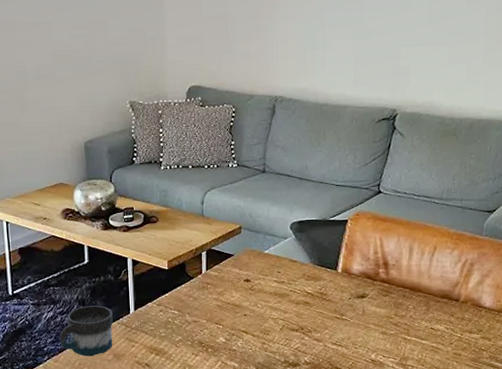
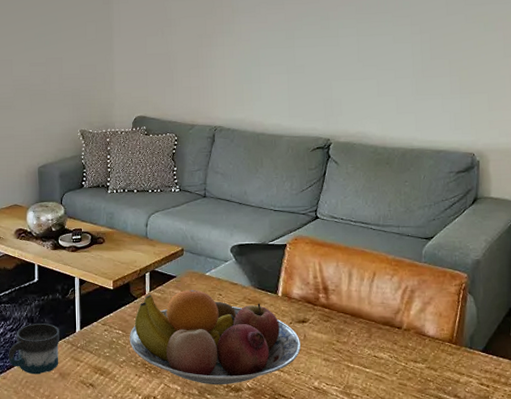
fruit bowl: none [185,267,359,361] -> present [129,289,301,385]

